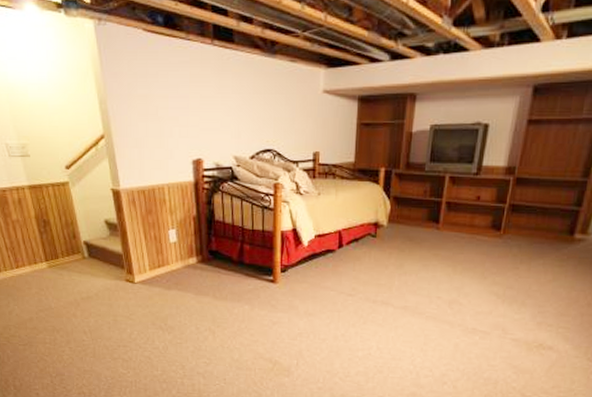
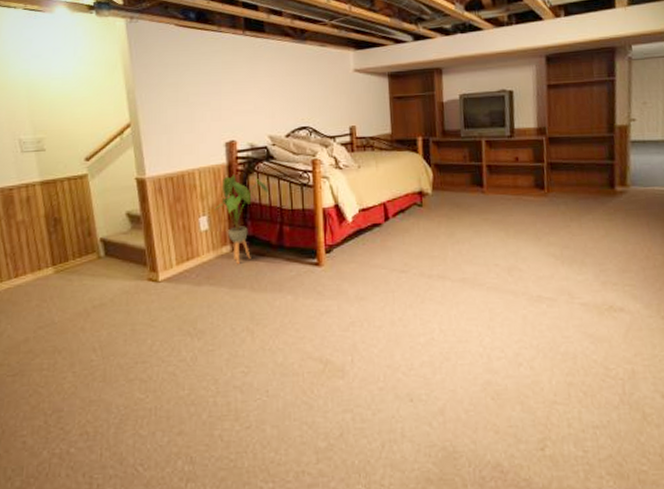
house plant: none [182,192,233,274] -> present [214,175,270,264]

